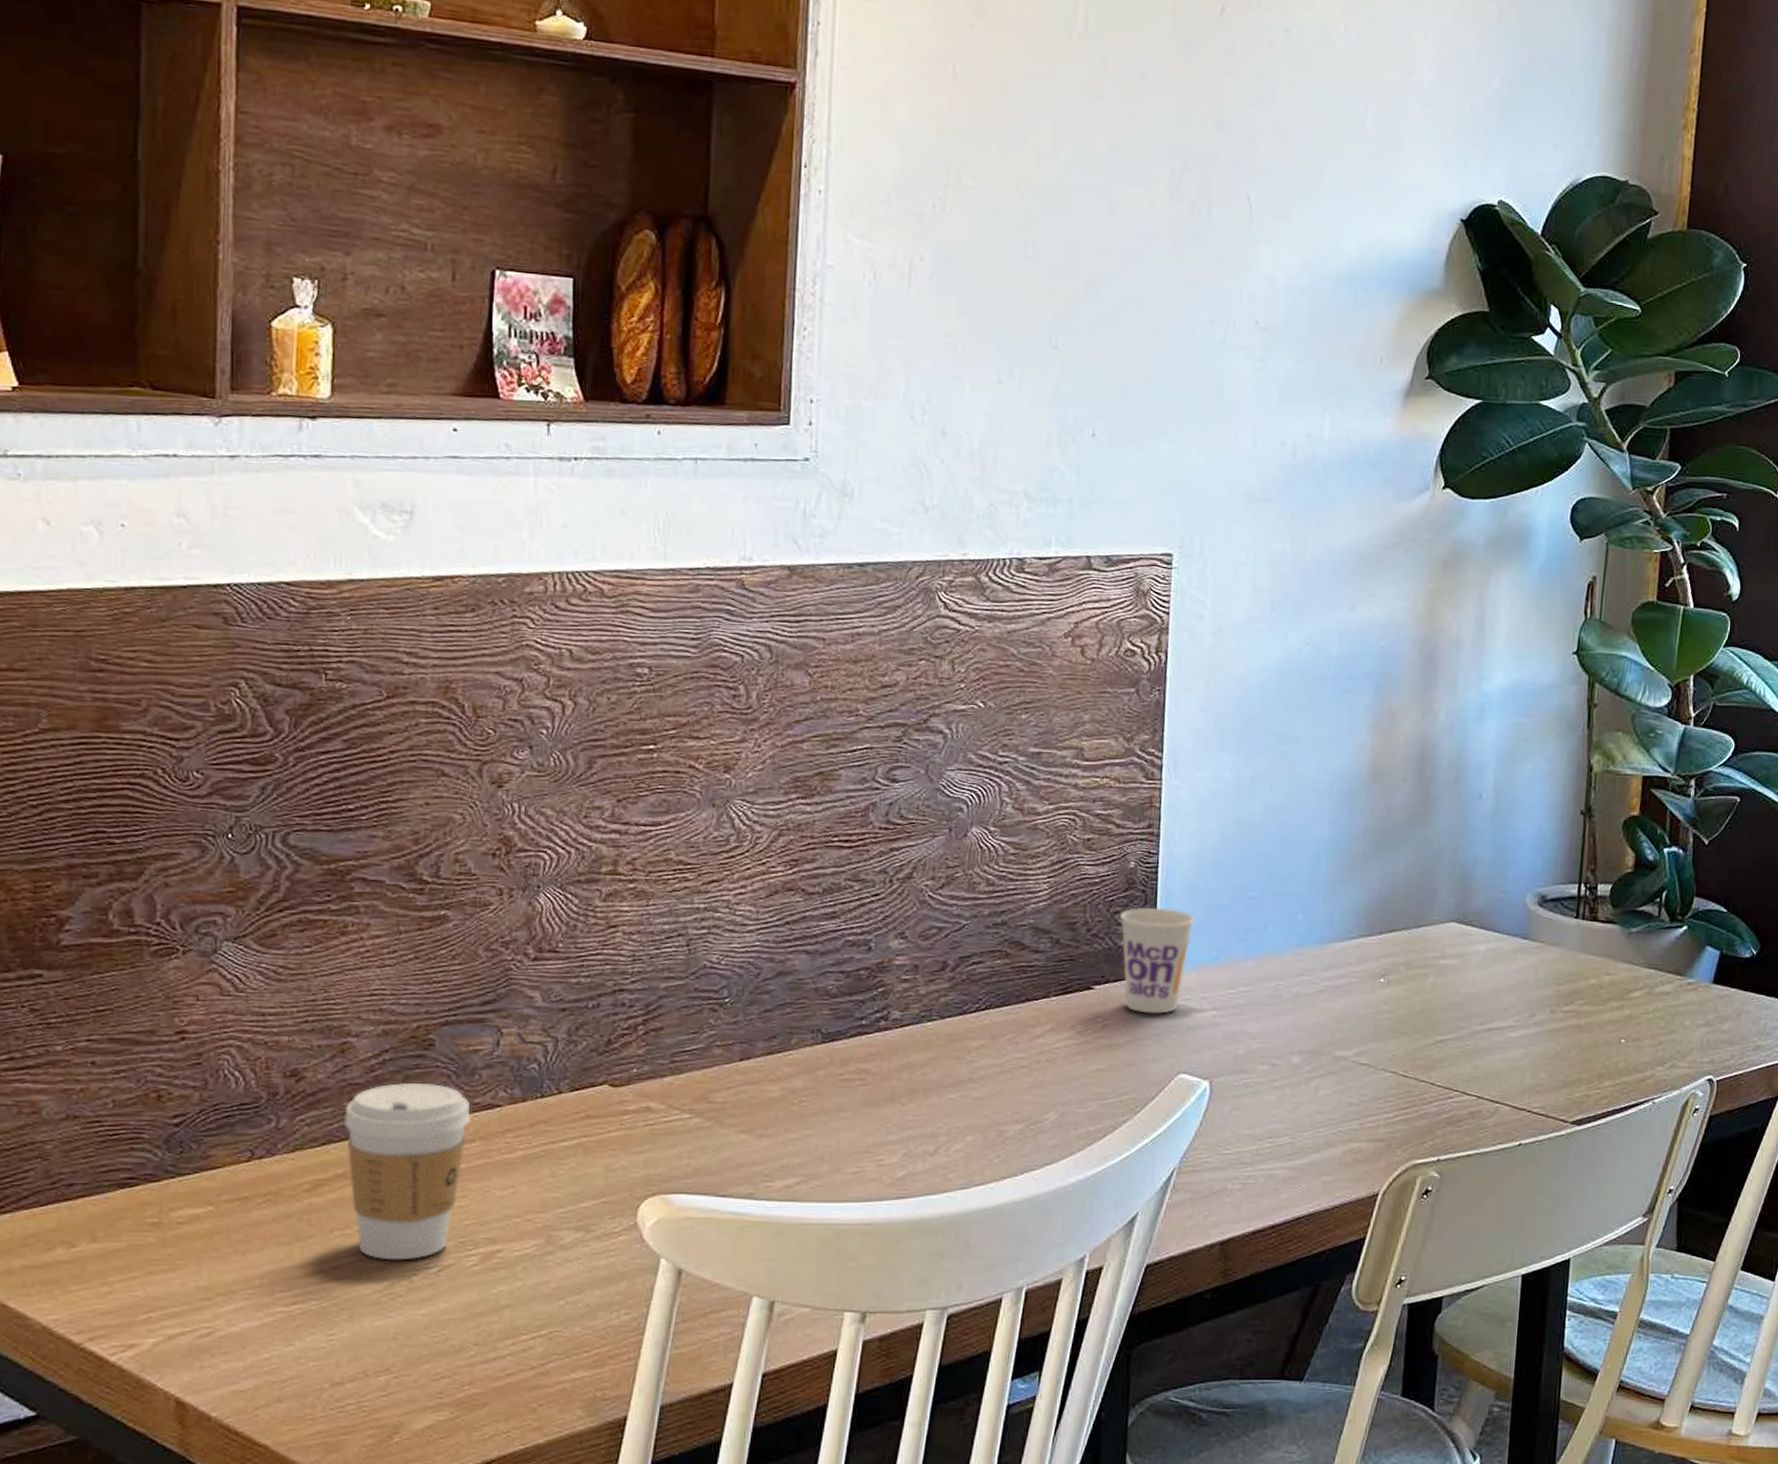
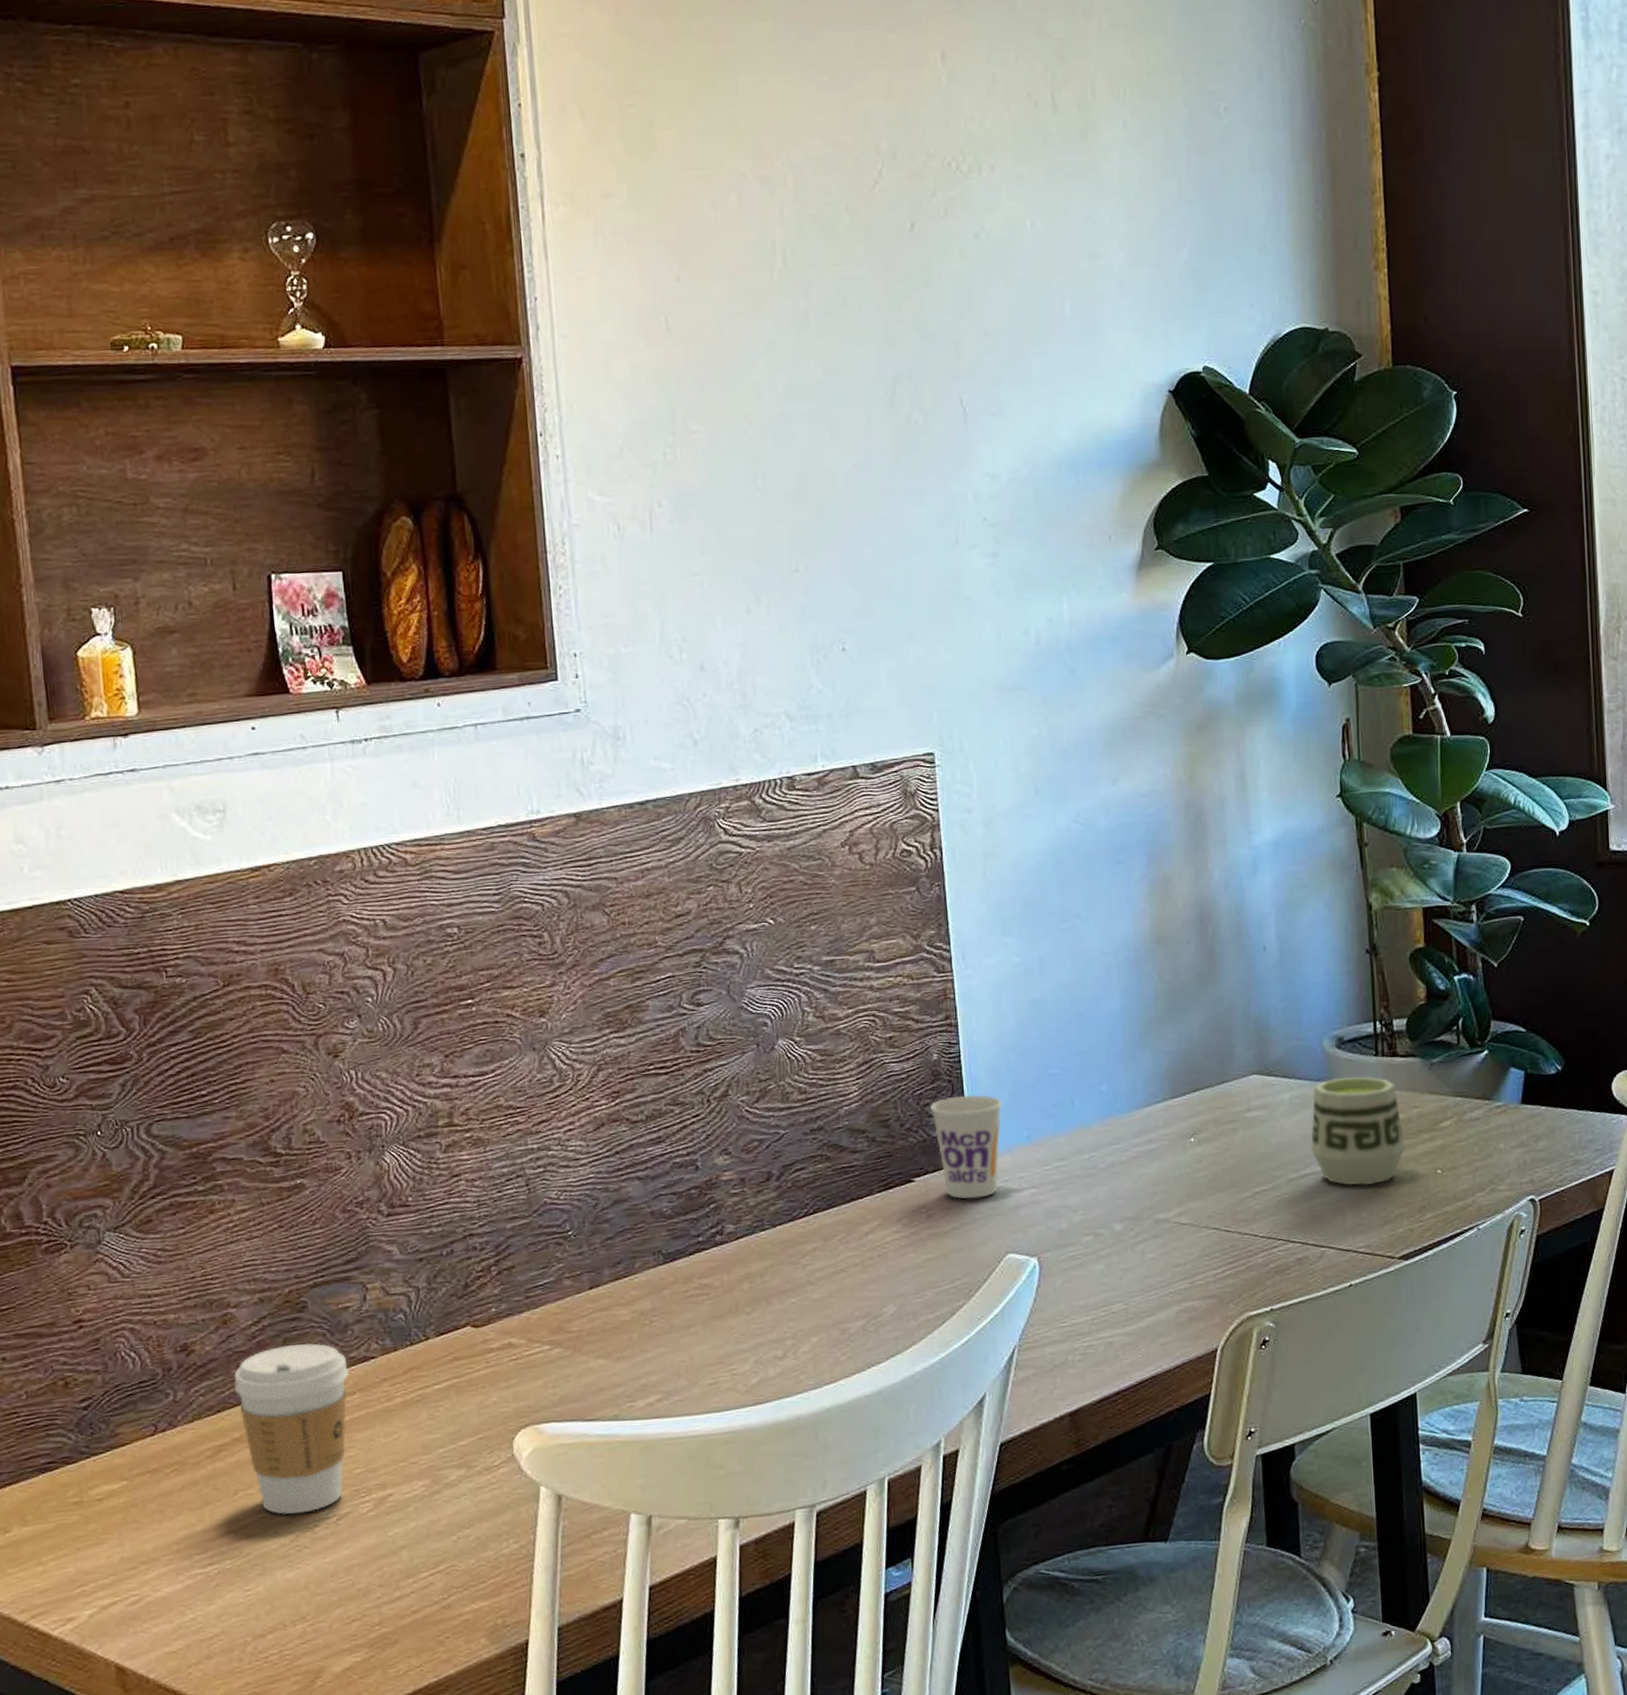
cup: none [1499,935,1593,1047] -> present [1311,1076,1405,1186]

